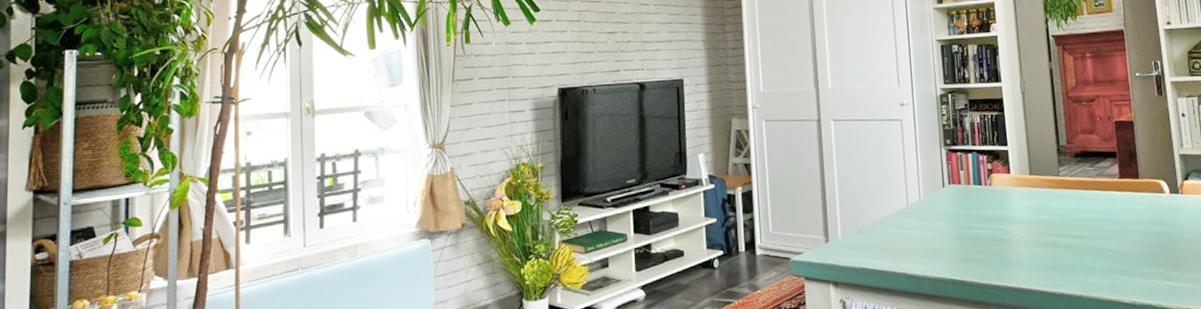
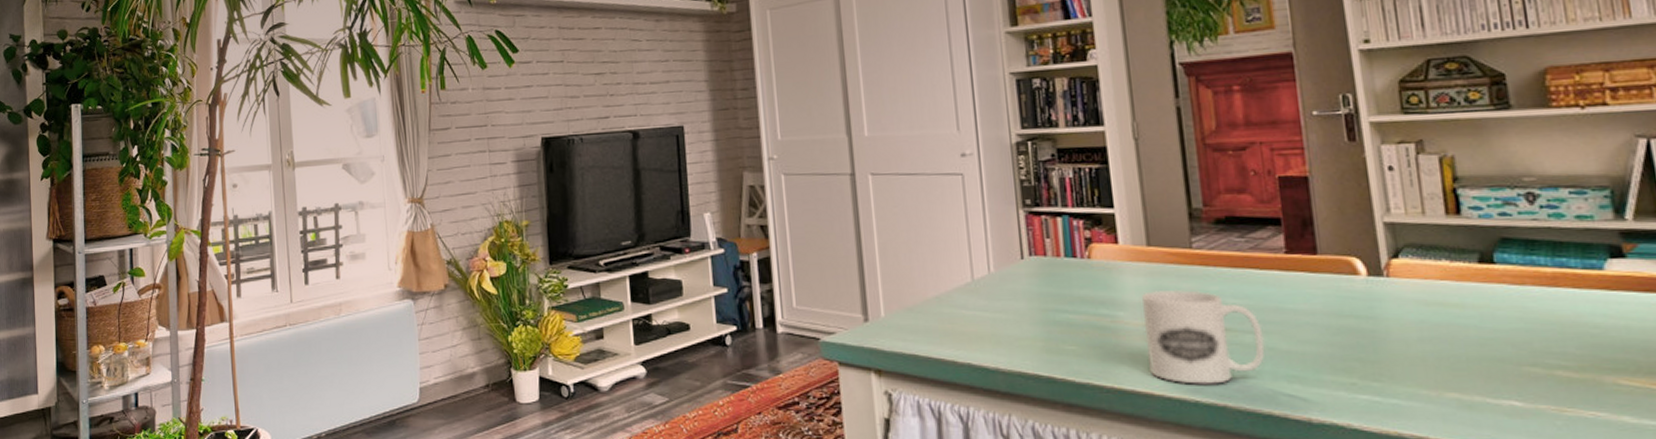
mug: none [1026,207,1106,280] -> present [1142,289,1265,384]

